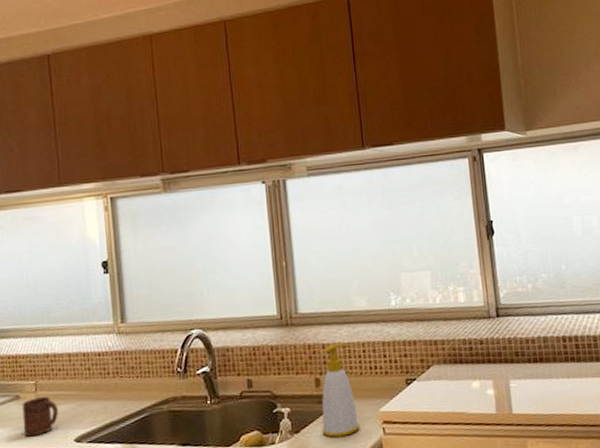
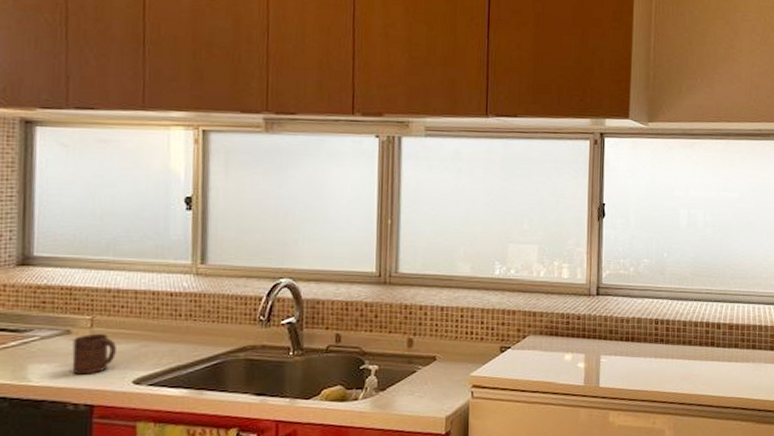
soap bottle: present [321,343,360,438] -> none [409,306,451,398]

